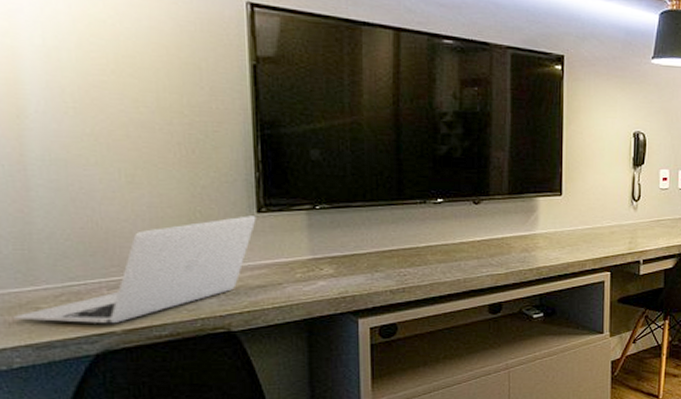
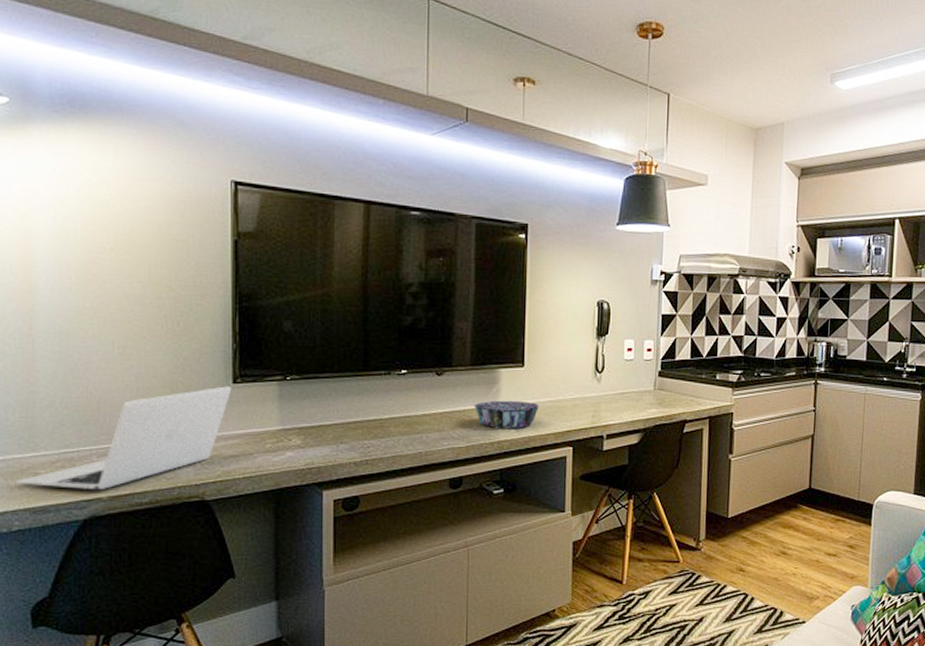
decorative bowl: none [513,228,578,256] -> present [474,400,540,430]

